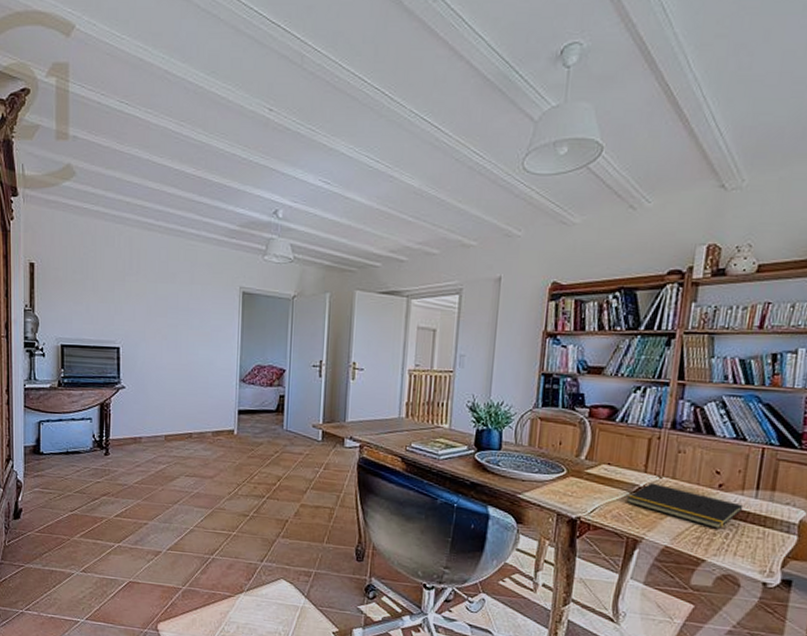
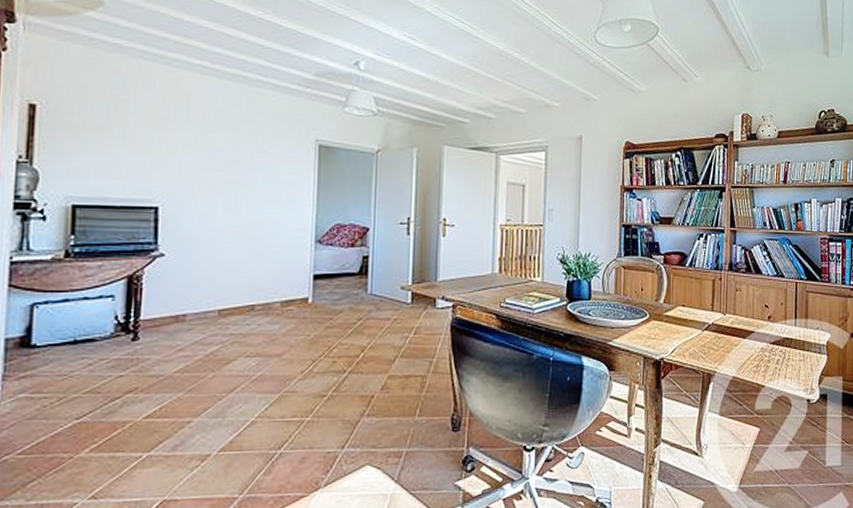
notepad: present [626,482,744,529] -> none [699,320,787,356]

